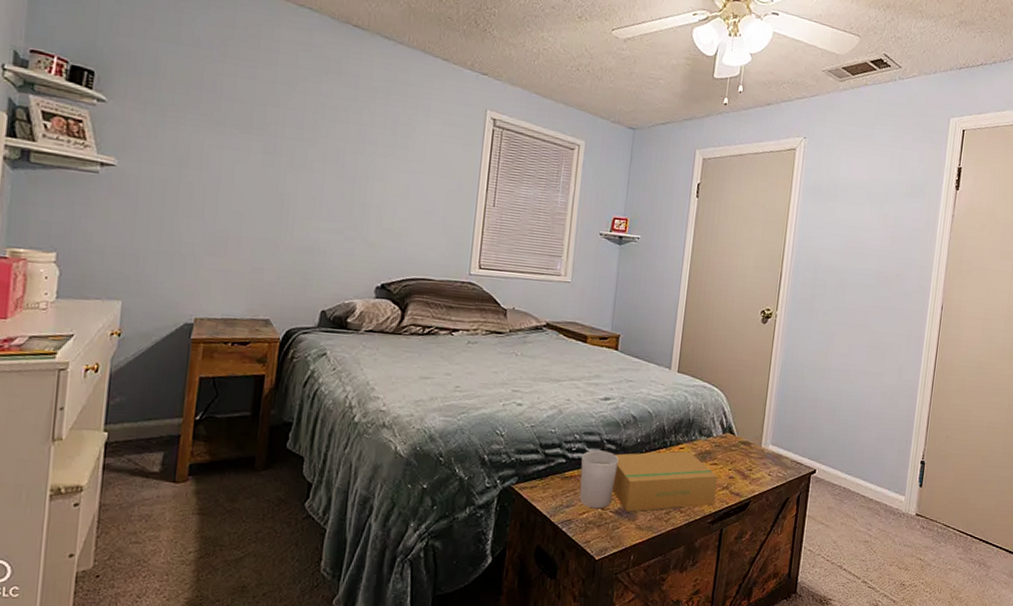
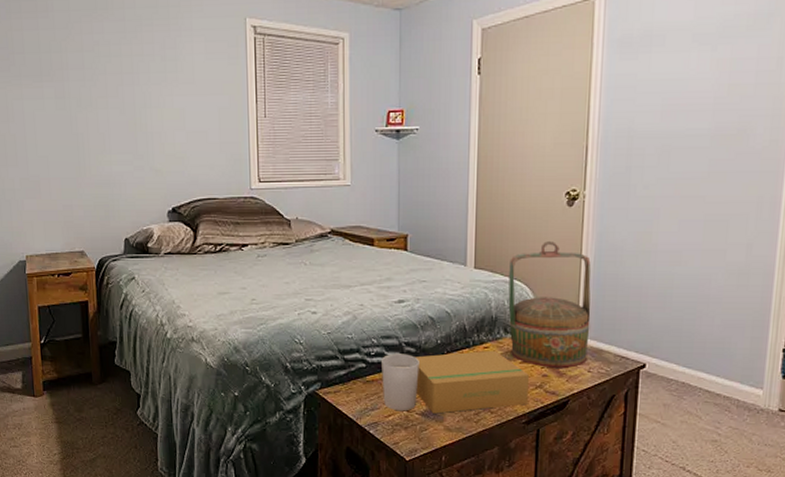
decorative basket: none [703,353,777,472] -> present [508,241,591,369]

